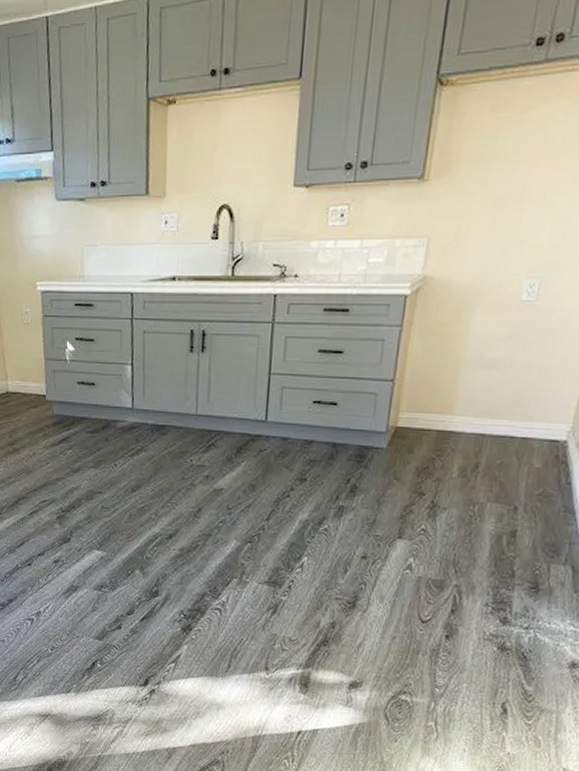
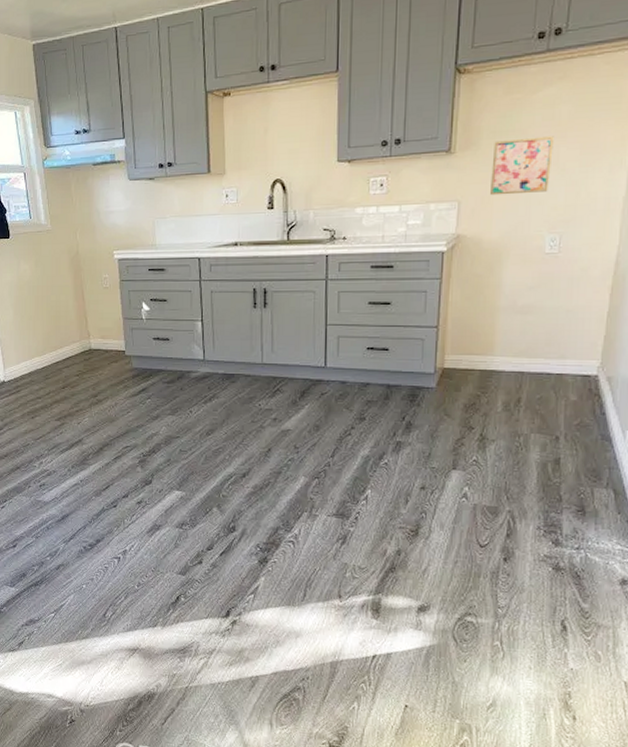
wall art: none [465,164,544,232] -> present [490,136,554,196]

